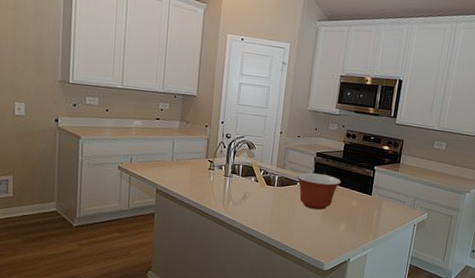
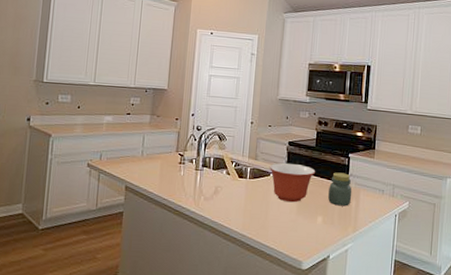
jar: none [352,183,375,215] -> present [328,172,352,207]

